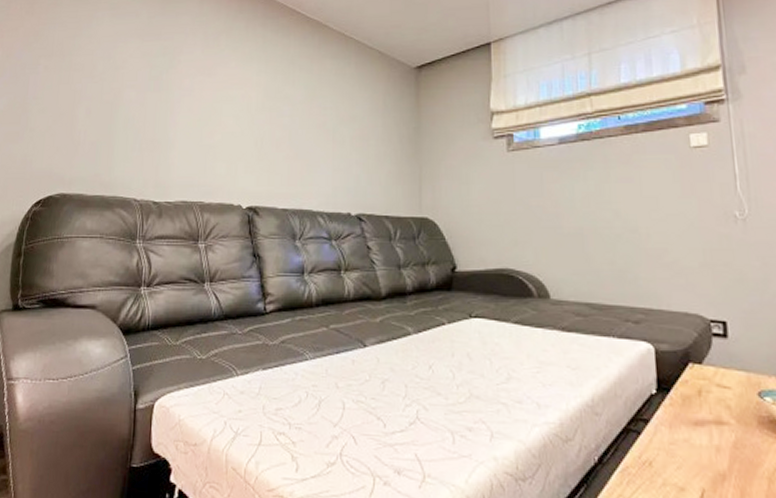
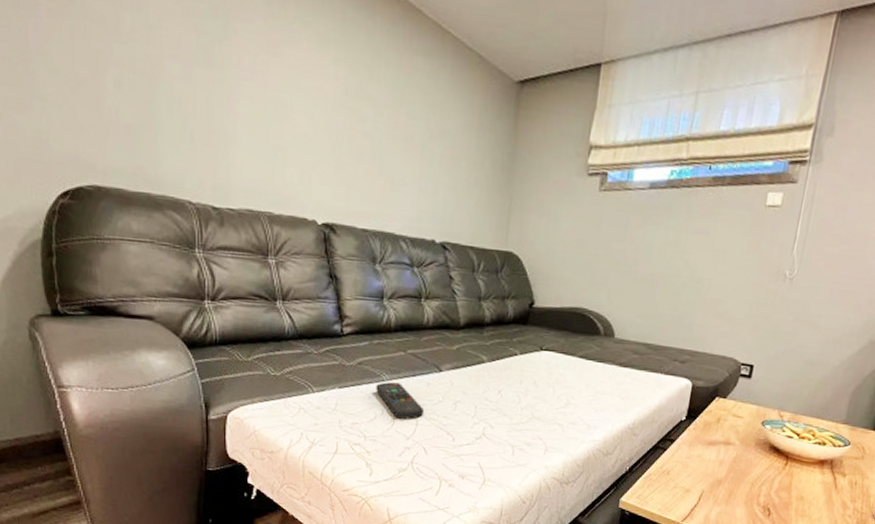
remote control: none [299,361,351,403] -> present [376,382,425,419]

